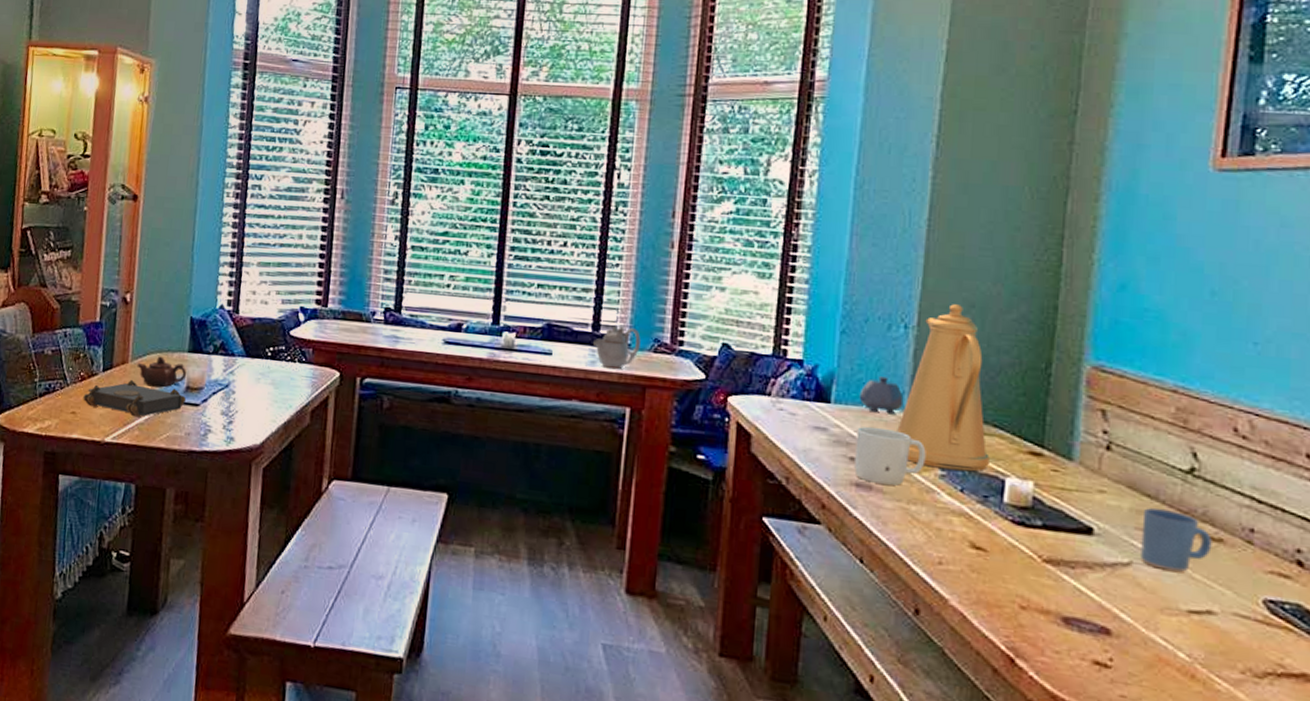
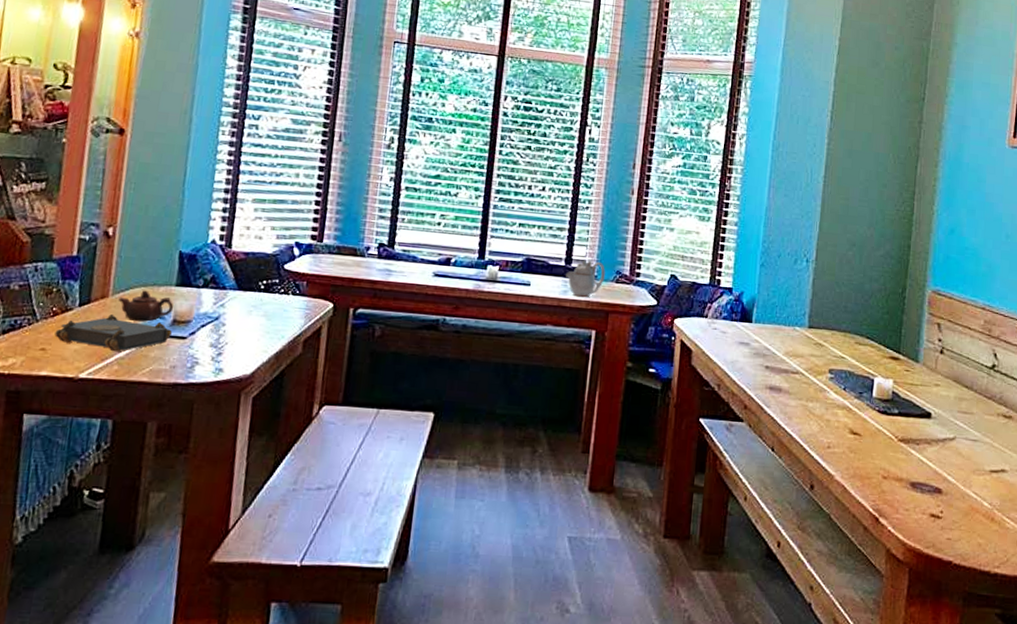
mug: present [854,427,926,486] -> none [769,341,820,388]
sugar bowl: present [859,376,904,415] -> none [773,300,805,331]
coffee pot: present [897,304,990,472] -> none [800,243,864,374]
mug: present [1140,508,1212,572] -> none [961,396,1005,442]

